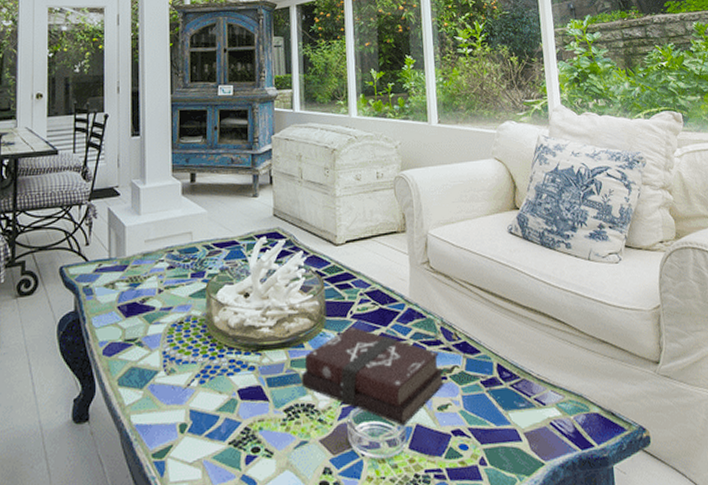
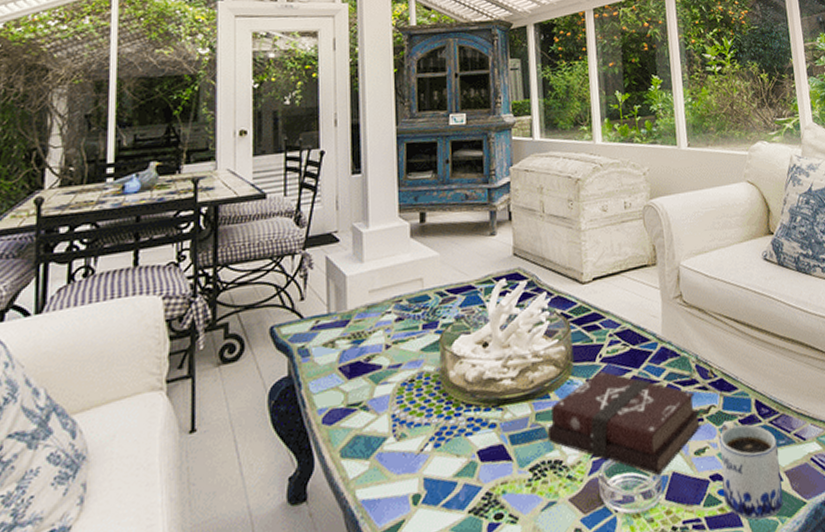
mug: none [462,380,522,476] -> present [719,420,783,520]

